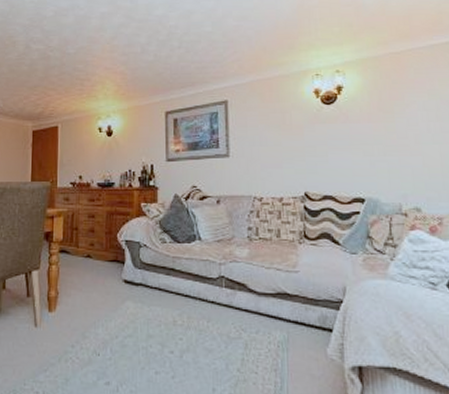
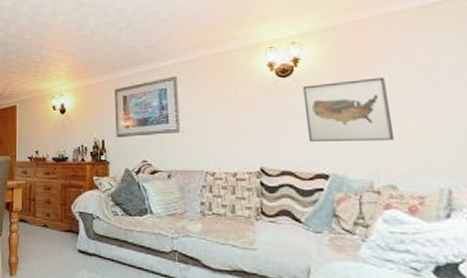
wall art: none [344,107,420,167] -> present [302,77,394,141]

